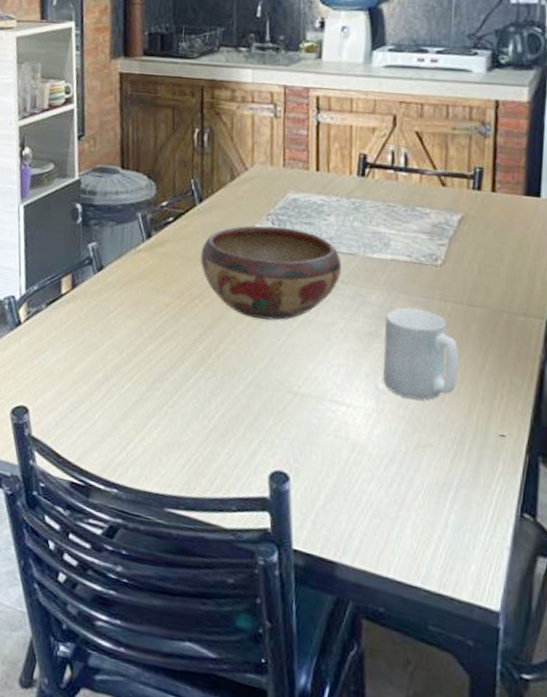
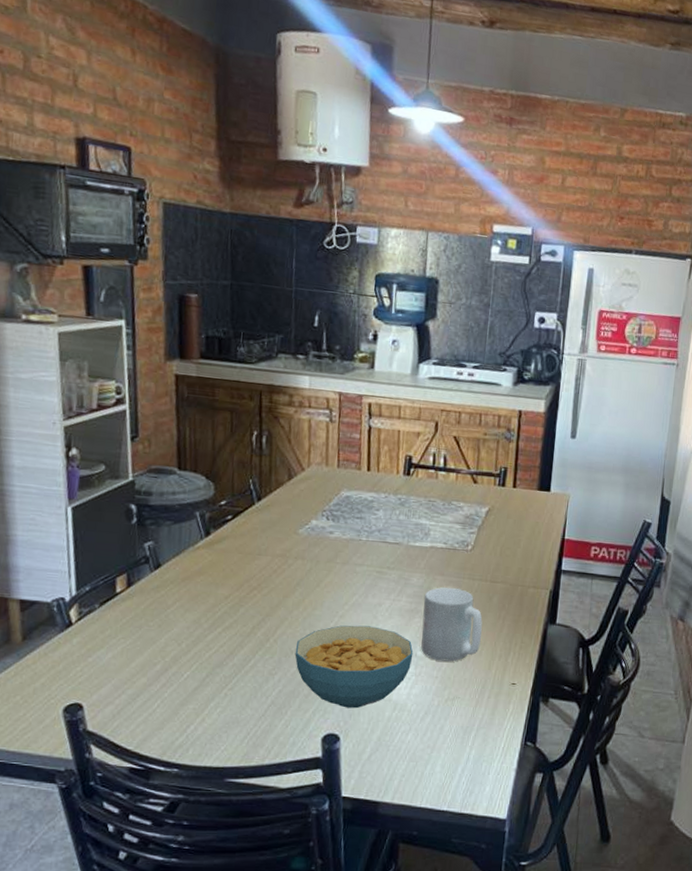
decorative bowl: present [200,225,342,321] -> none [258,520,389,605]
cereal bowl: none [238,345,374,445] -> present [295,625,413,709]

